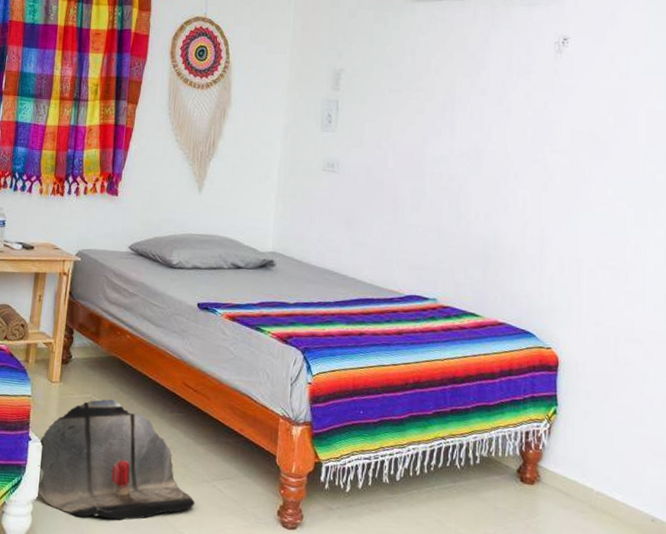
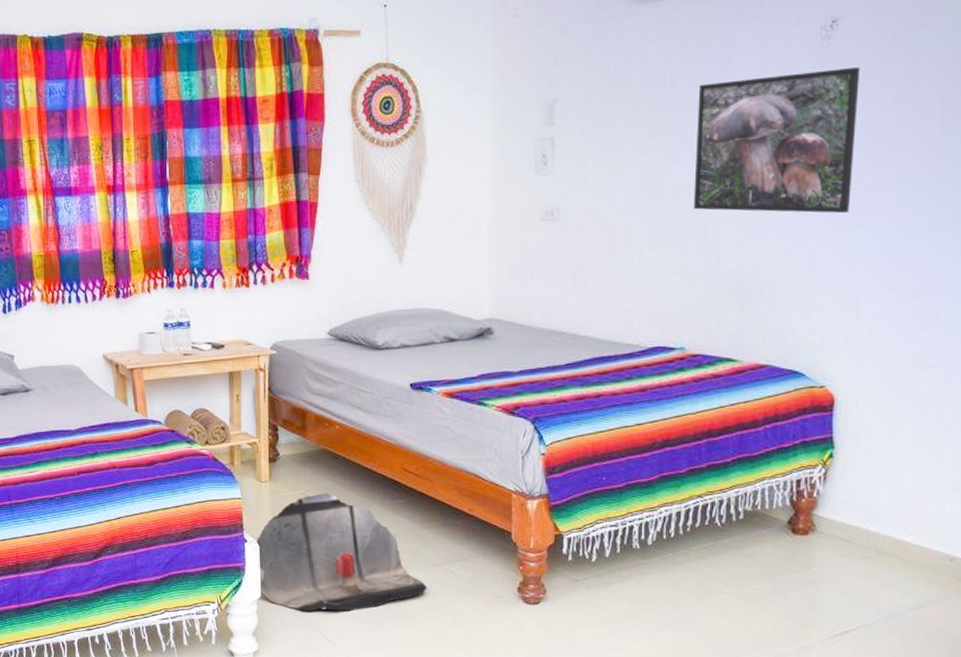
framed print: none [449,74,585,199] -> present [693,67,861,214]

